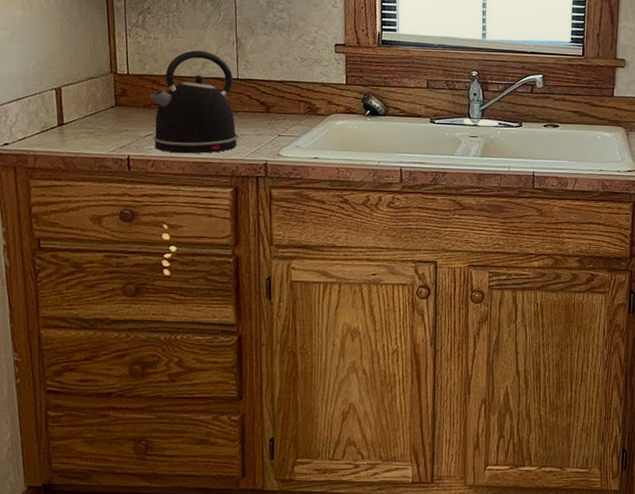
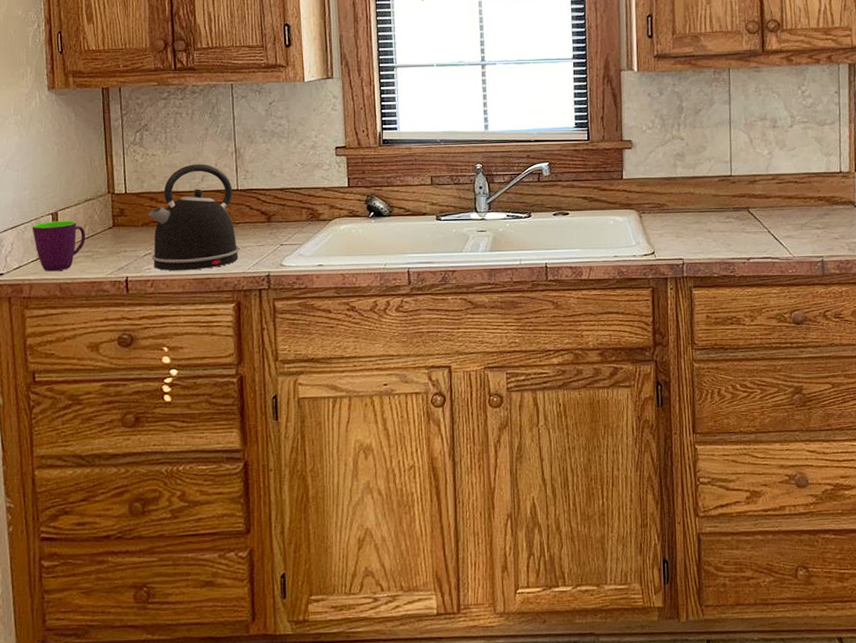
mug: none [36,96,89,145] -> present [32,220,86,272]

